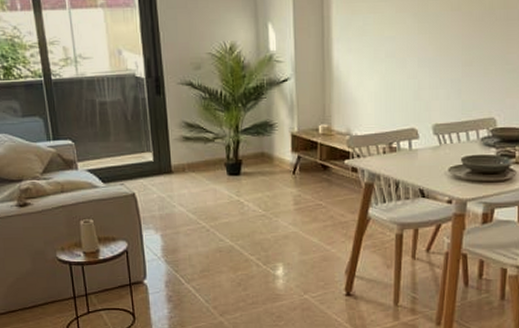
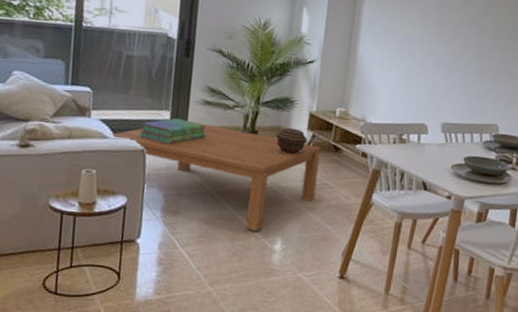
coffee table: none [99,160,310,259] -> present [110,122,321,231]
stack of books: none [126,159,191,185] -> present [139,118,206,144]
decorative container: none [260,152,294,179] -> present [276,127,308,154]

